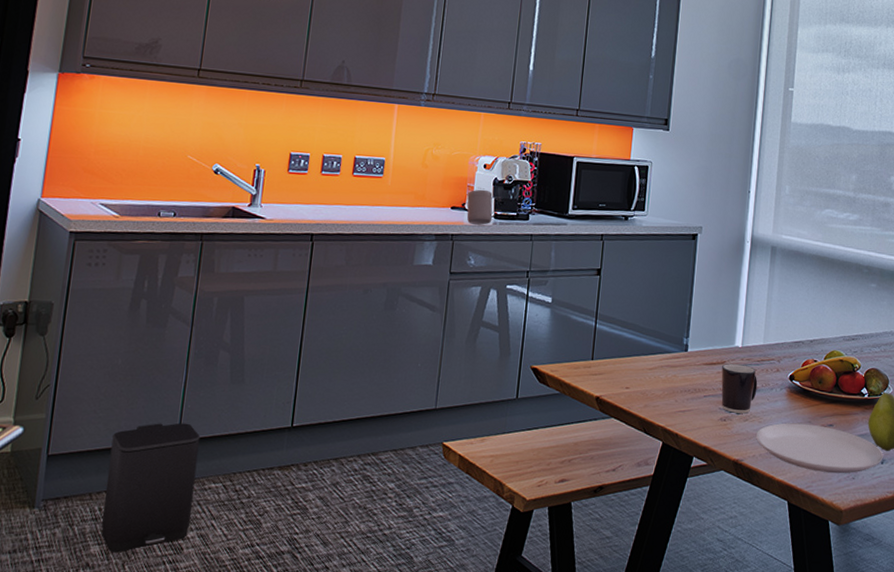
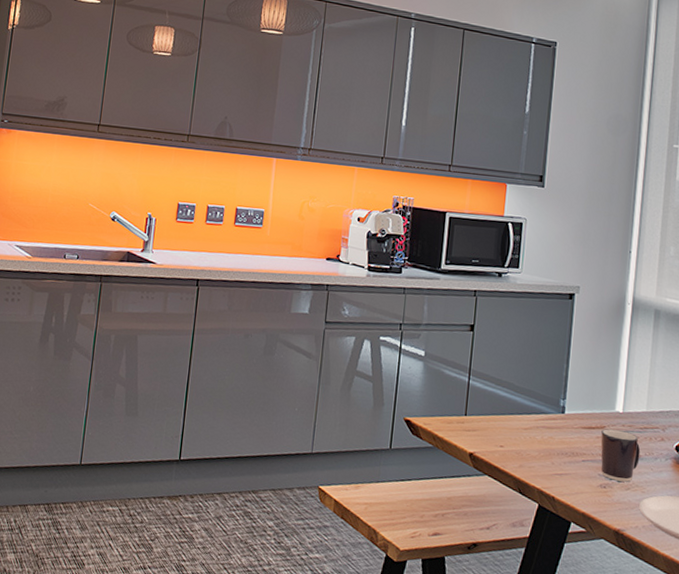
pedal bin: present [101,423,201,553] -> none [16,447,100,562]
canister: present [461,187,502,227] -> none [336,239,375,279]

